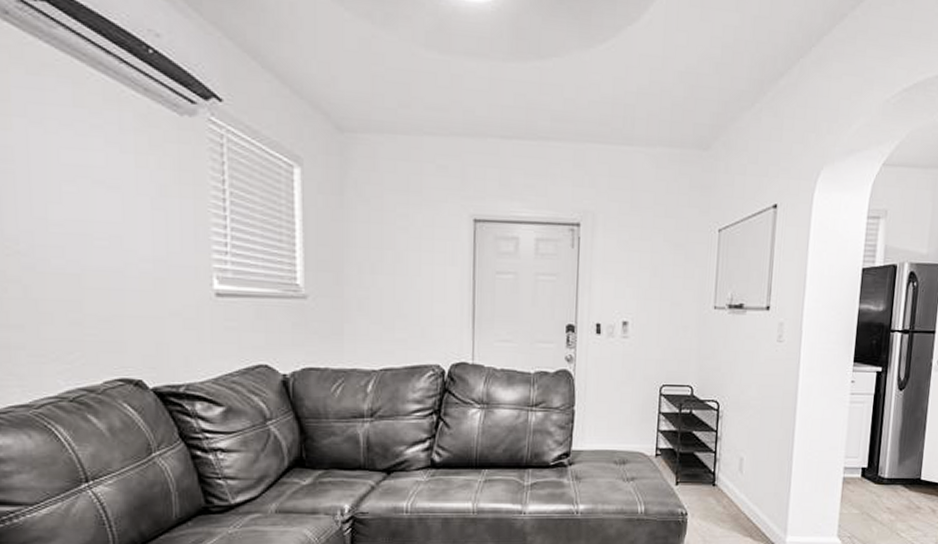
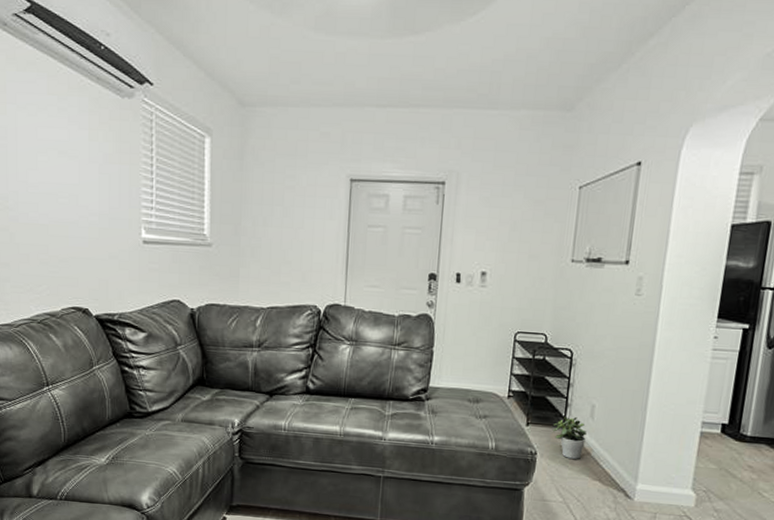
potted plant: none [702,472,737,516] -> present [552,416,588,459]

